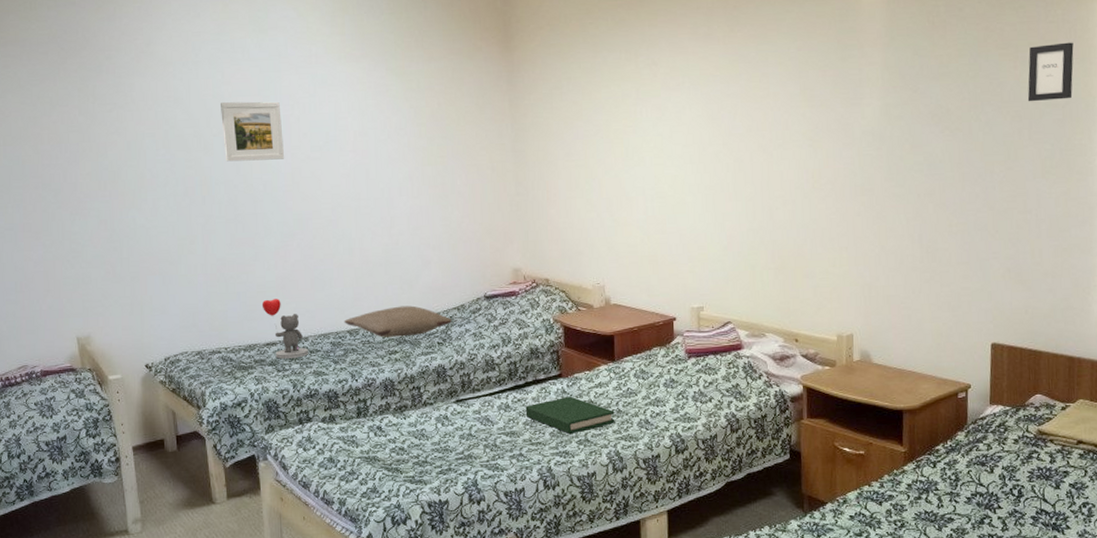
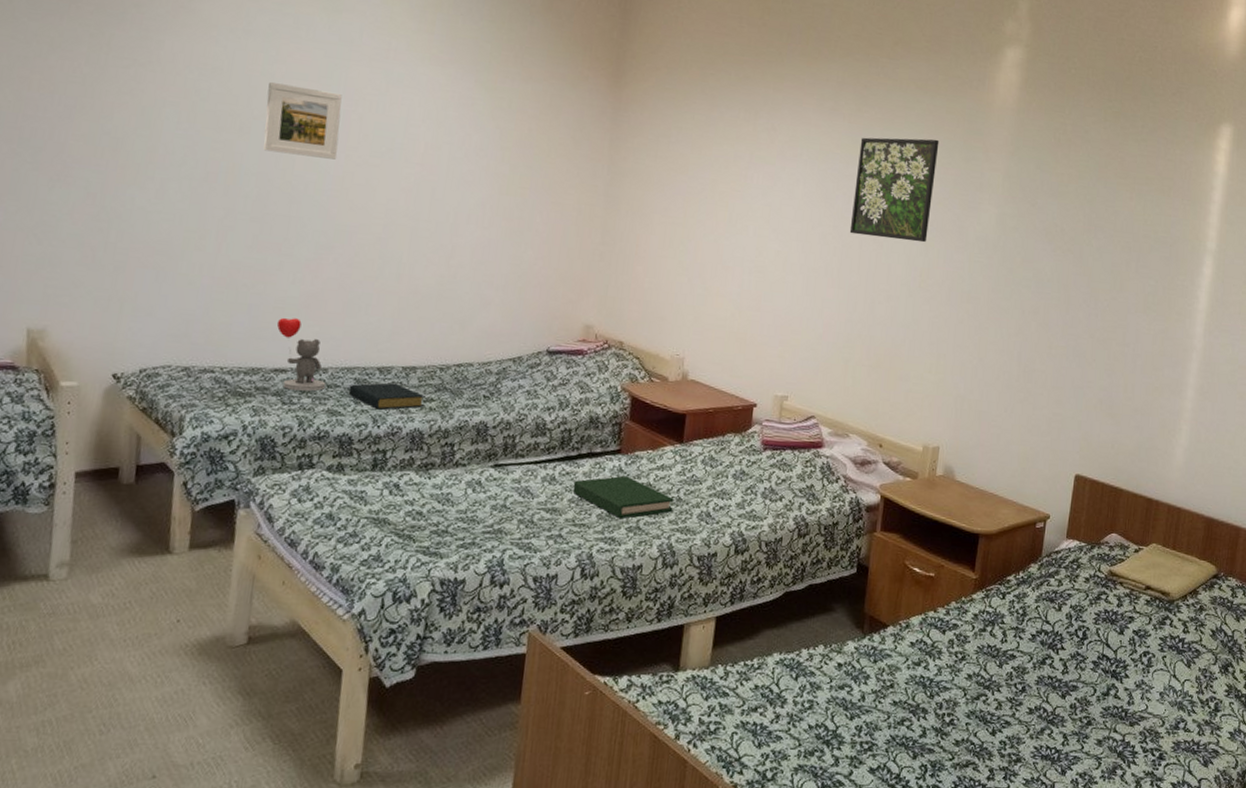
hardback book: none [327,342,390,366] -> present [348,383,425,410]
pillow: present [344,305,453,338] -> none [375,347,506,384]
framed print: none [737,44,815,149] -> present [849,137,940,243]
picture frame: present [1027,42,1074,102] -> none [1138,180,1187,239]

